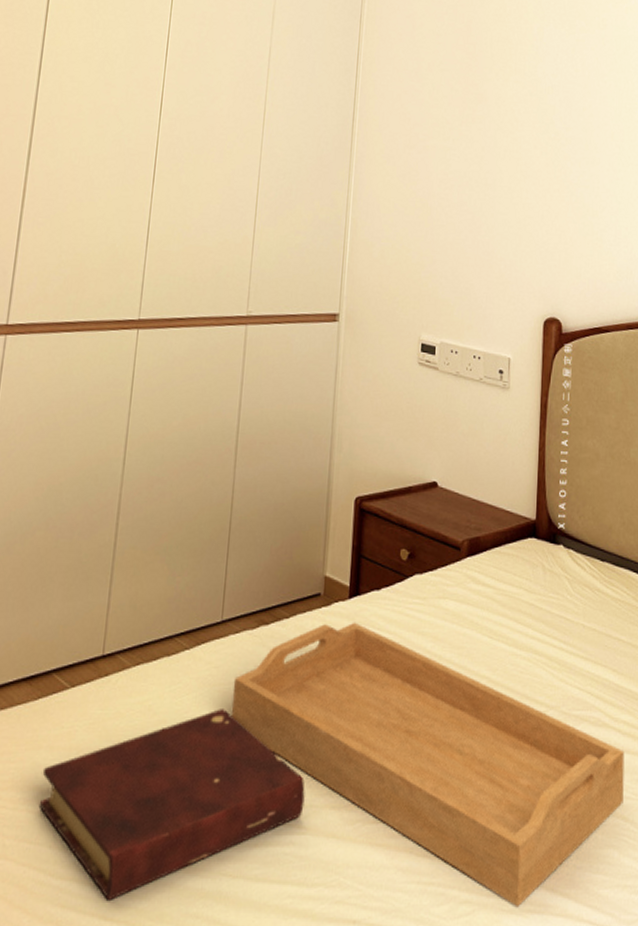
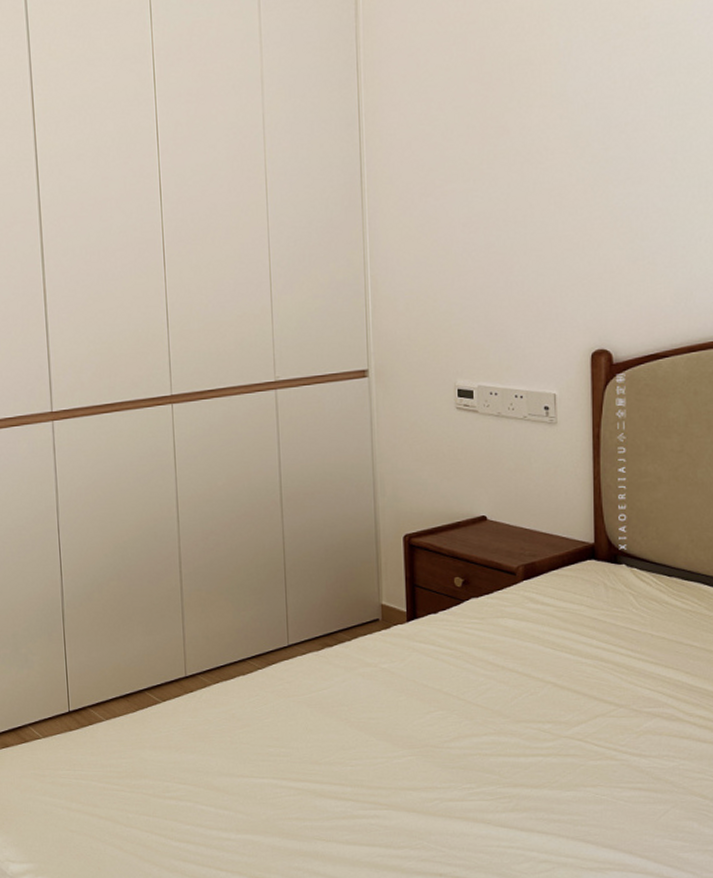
book: present [40,709,305,900] -> none [149,715,384,857]
serving tray: present [231,622,625,908] -> none [306,641,701,866]

